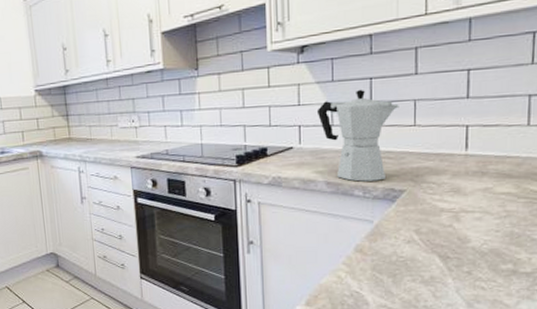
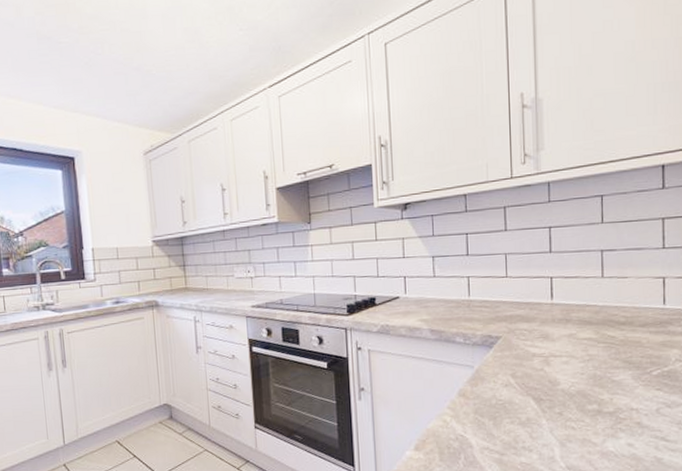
moka pot: present [316,89,399,182] -> none [419,243,492,329]

